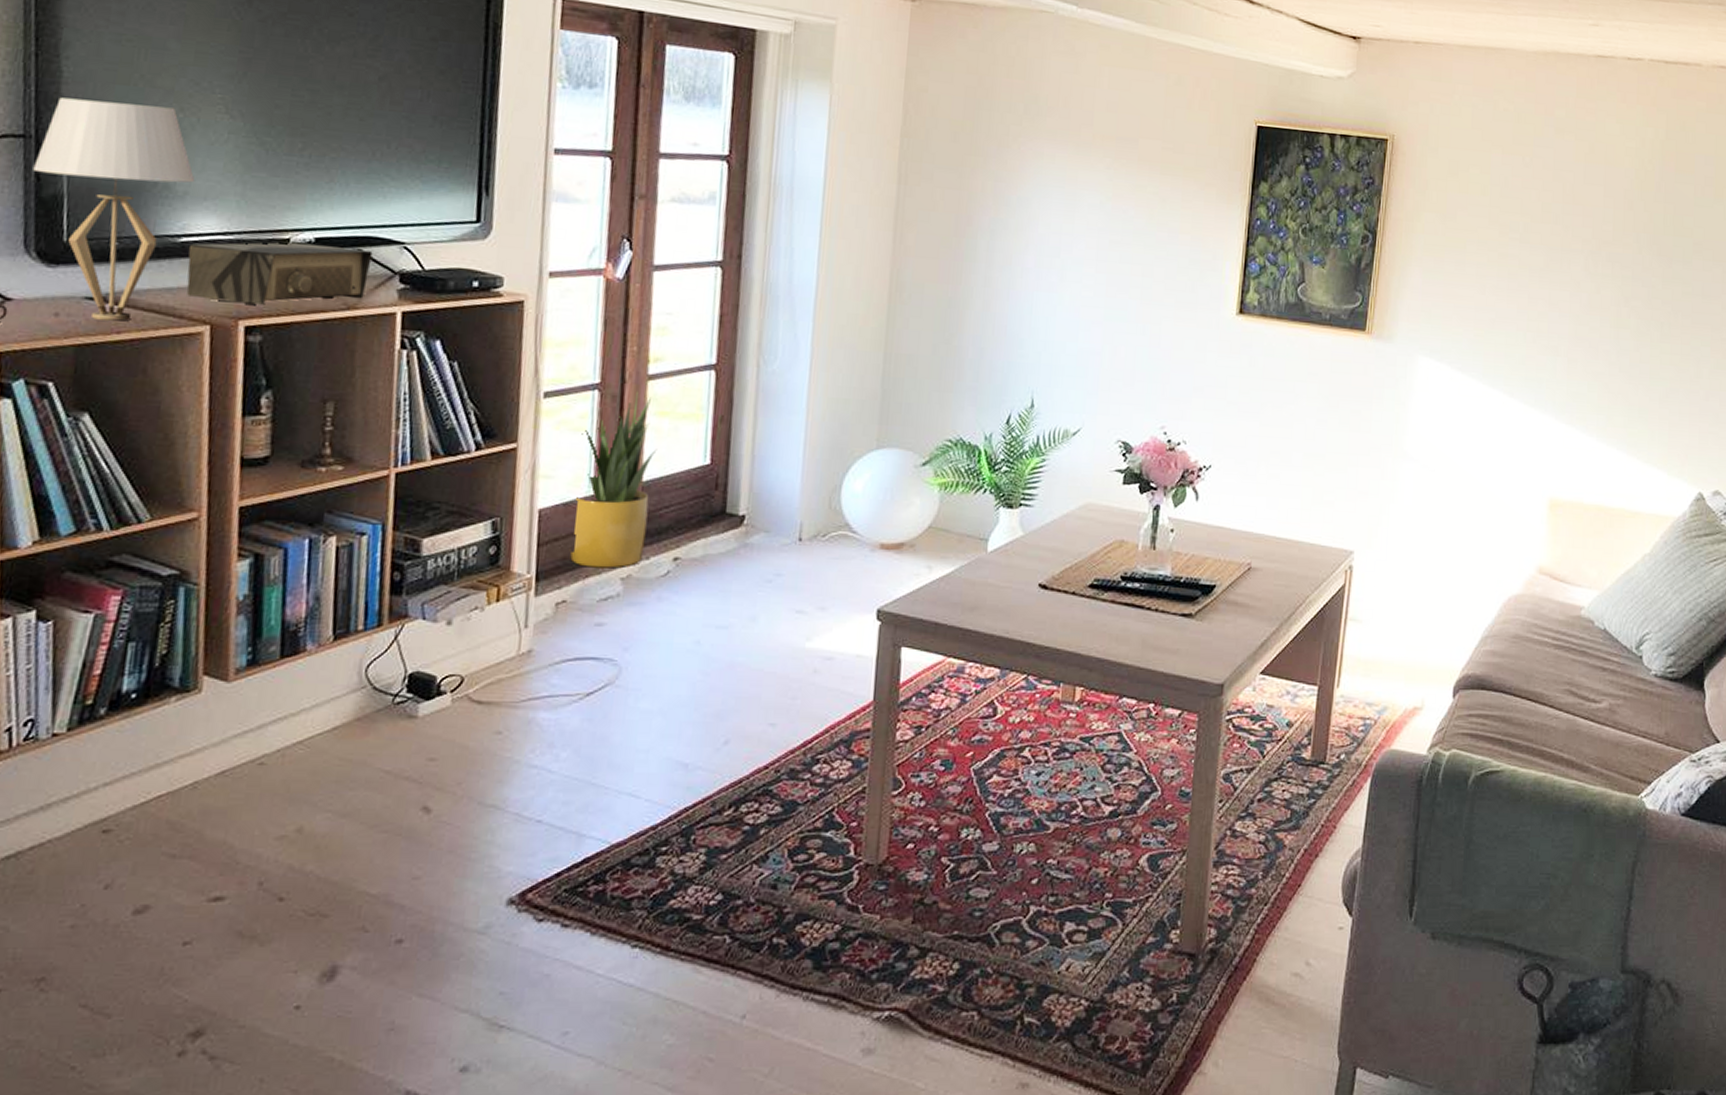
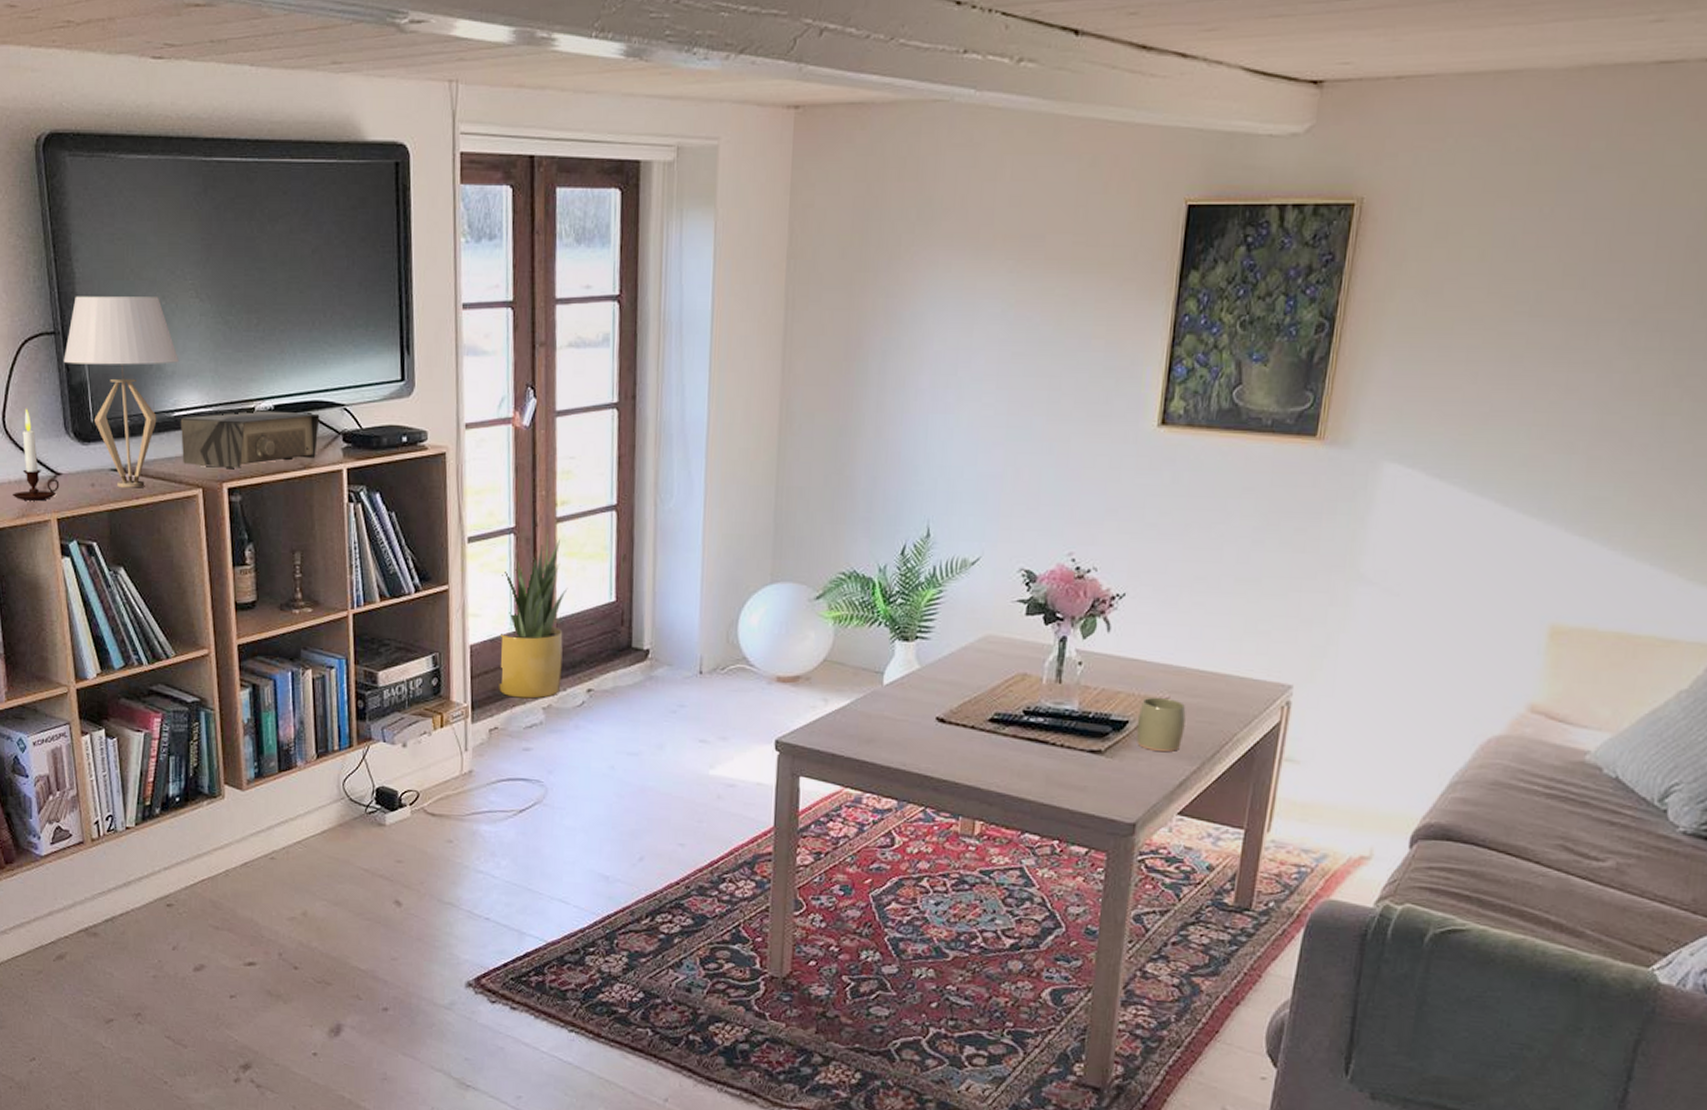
mug: none [1222,562,1266,615] -> present [1136,697,1186,753]

